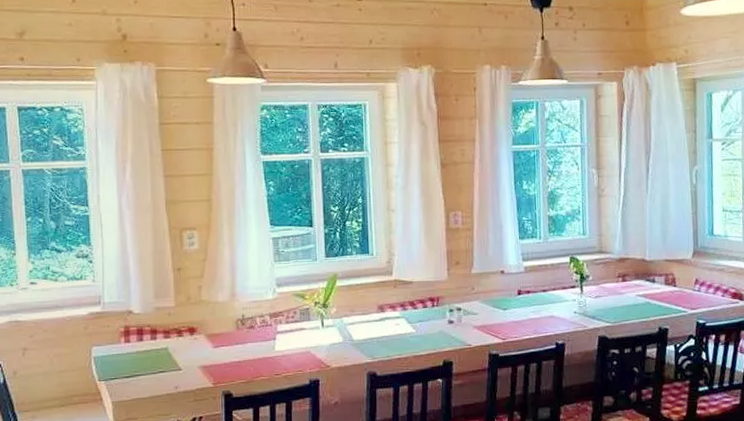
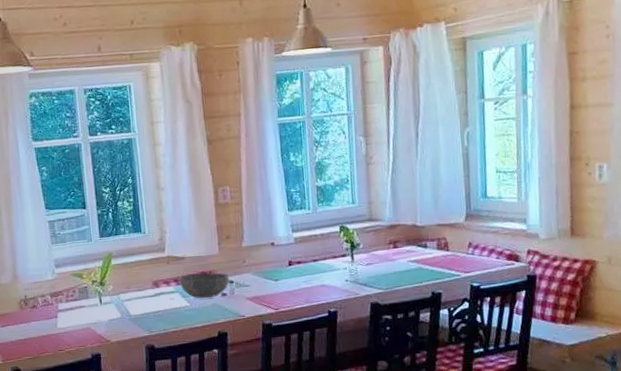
bowl: none [406,298,458,325] -> present [179,272,230,298]

